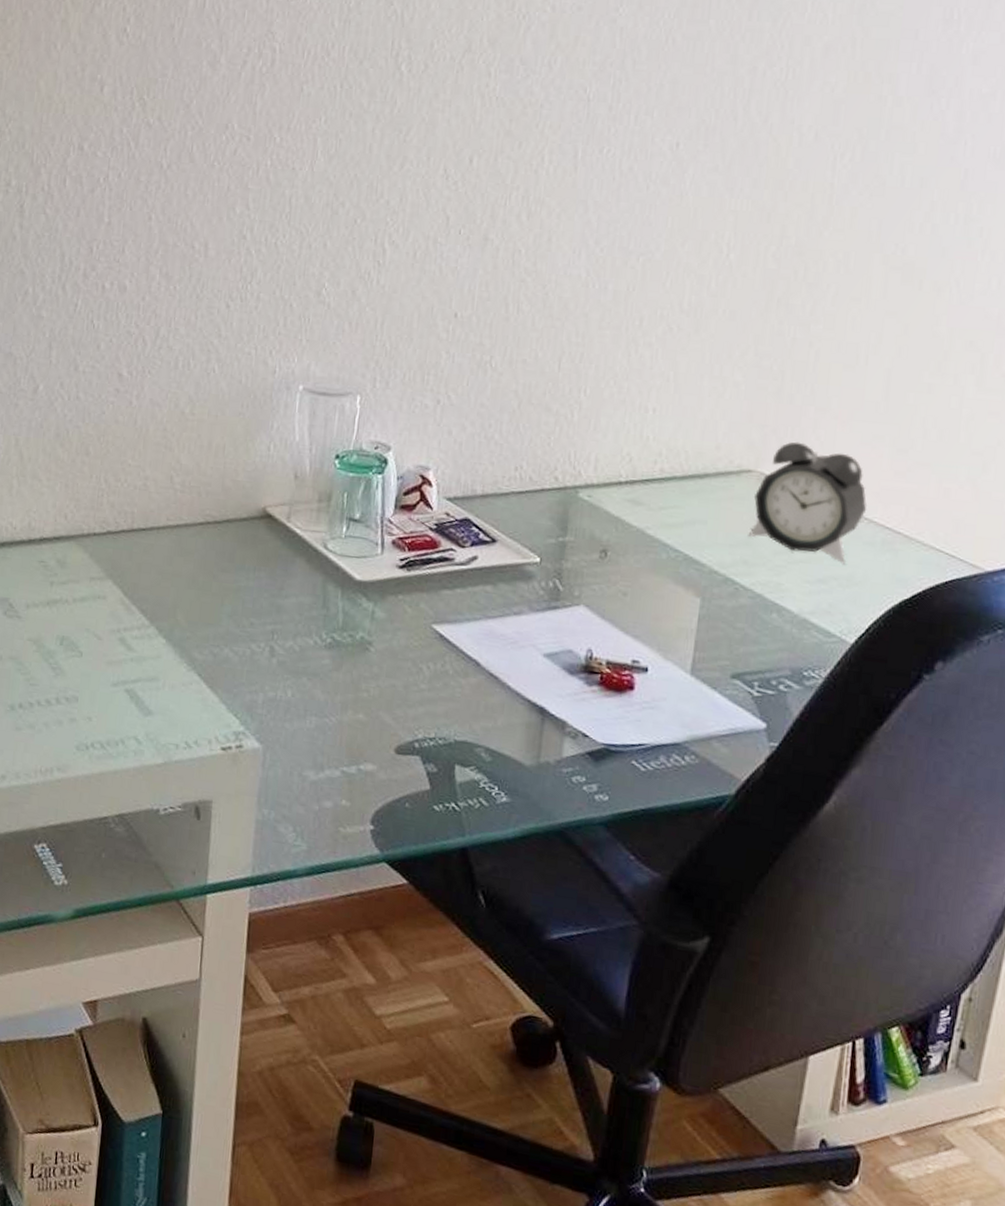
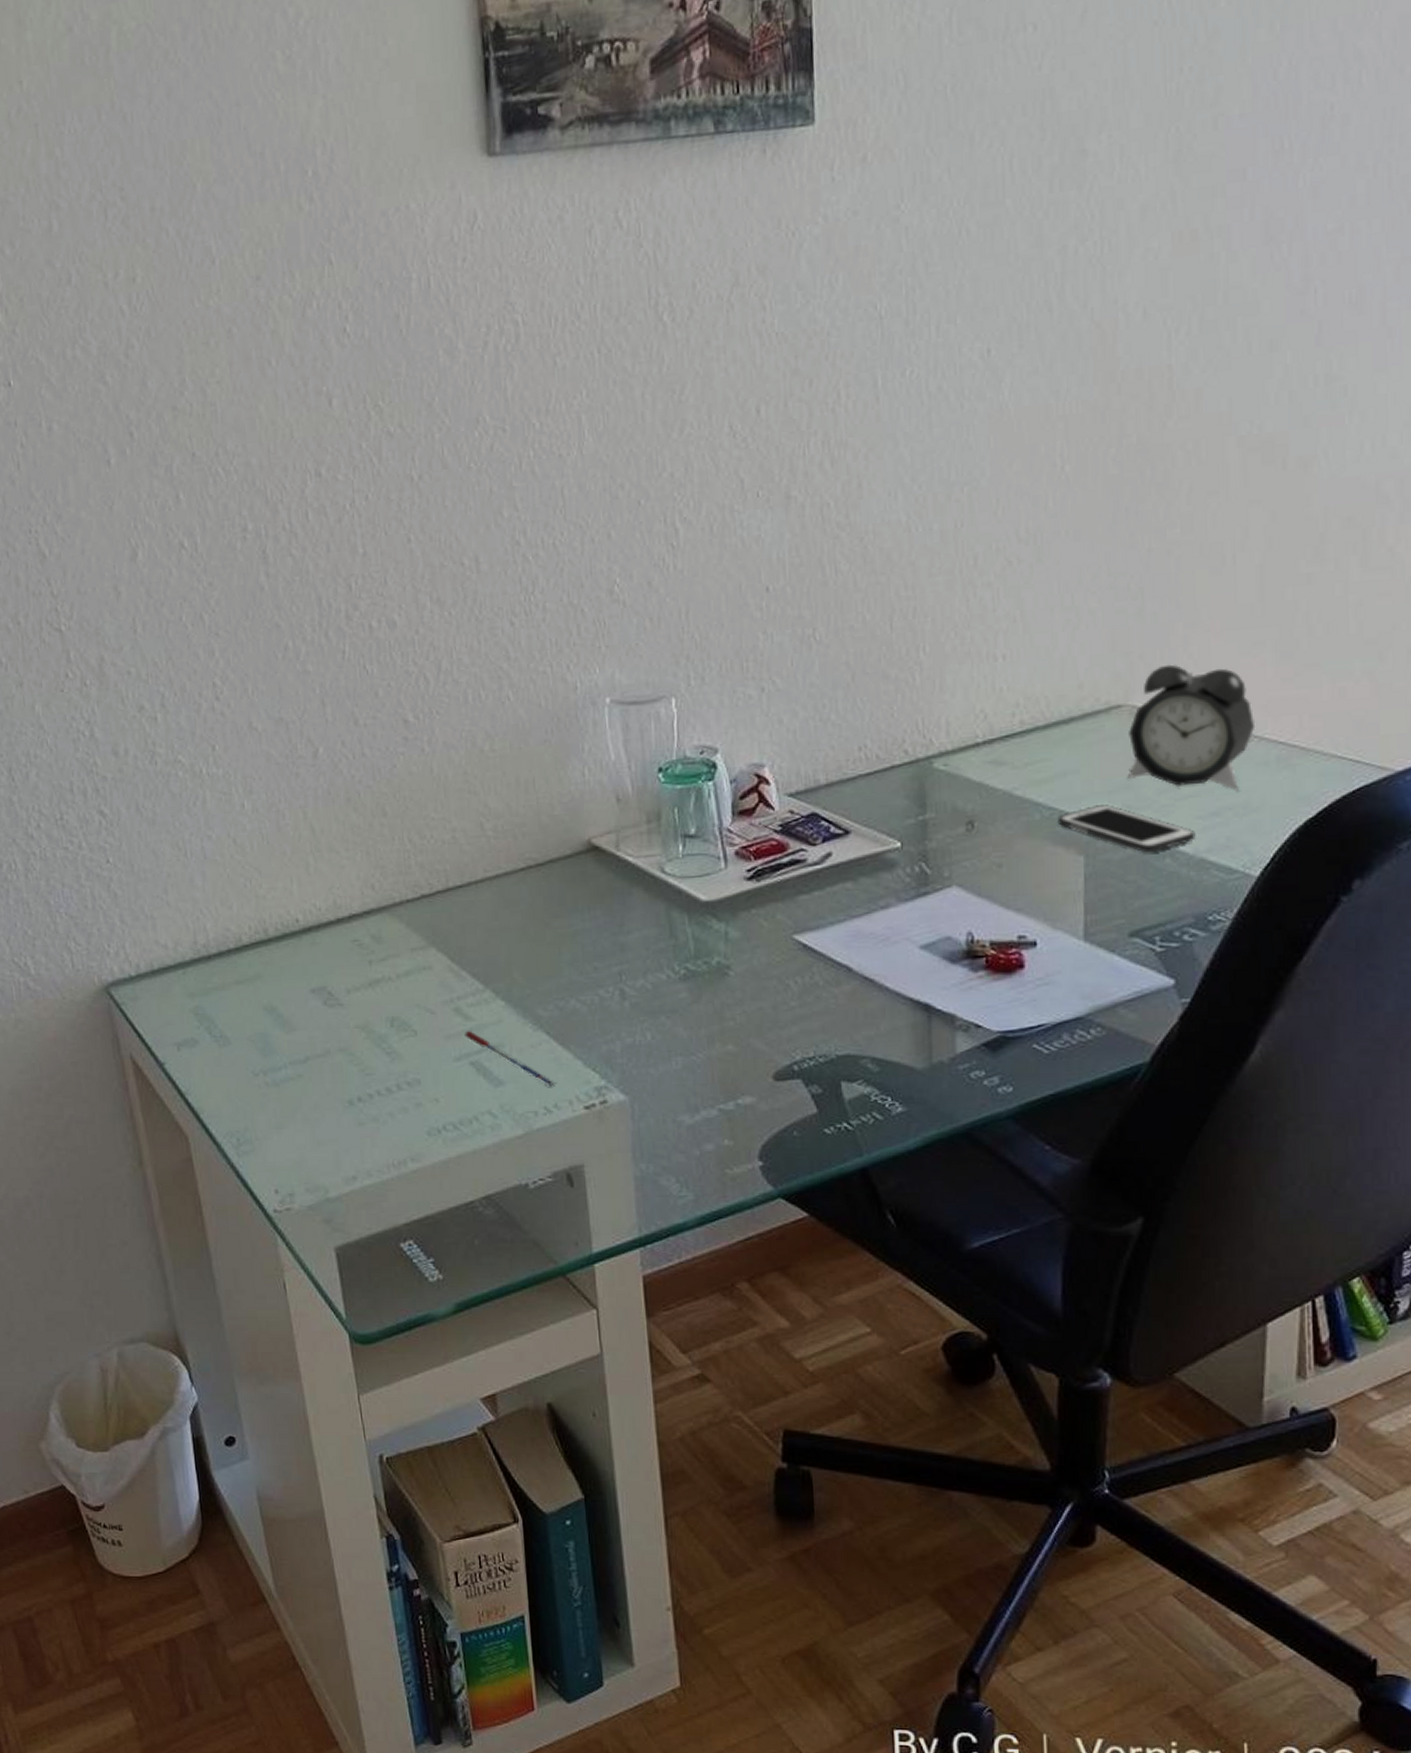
pen: none [125,659,201,724] -> present [464,1030,557,1087]
cell phone: none [681,555,802,607] -> present [1057,805,1196,853]

